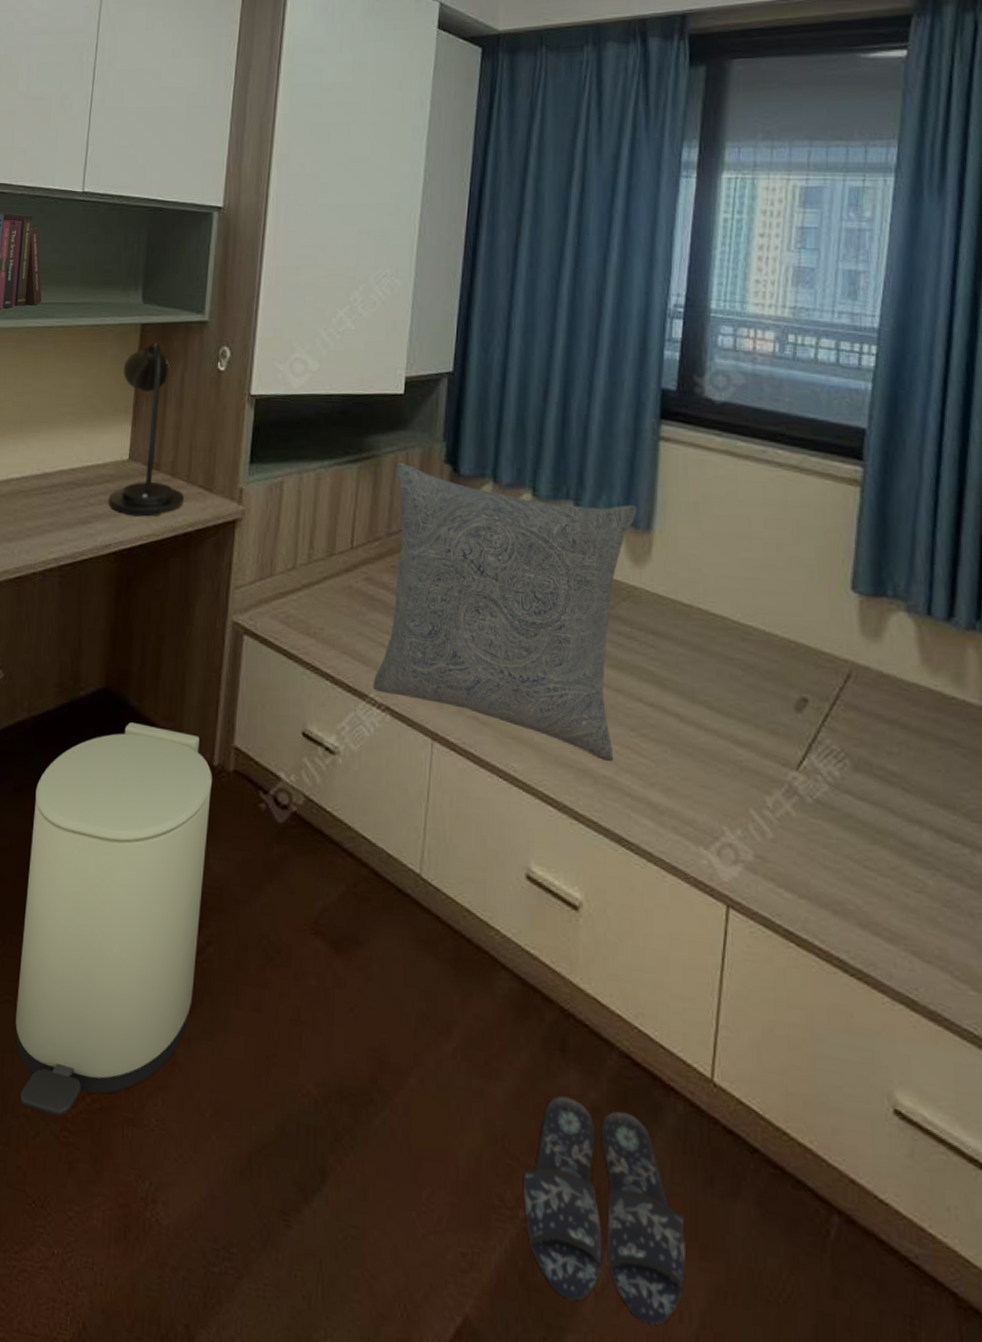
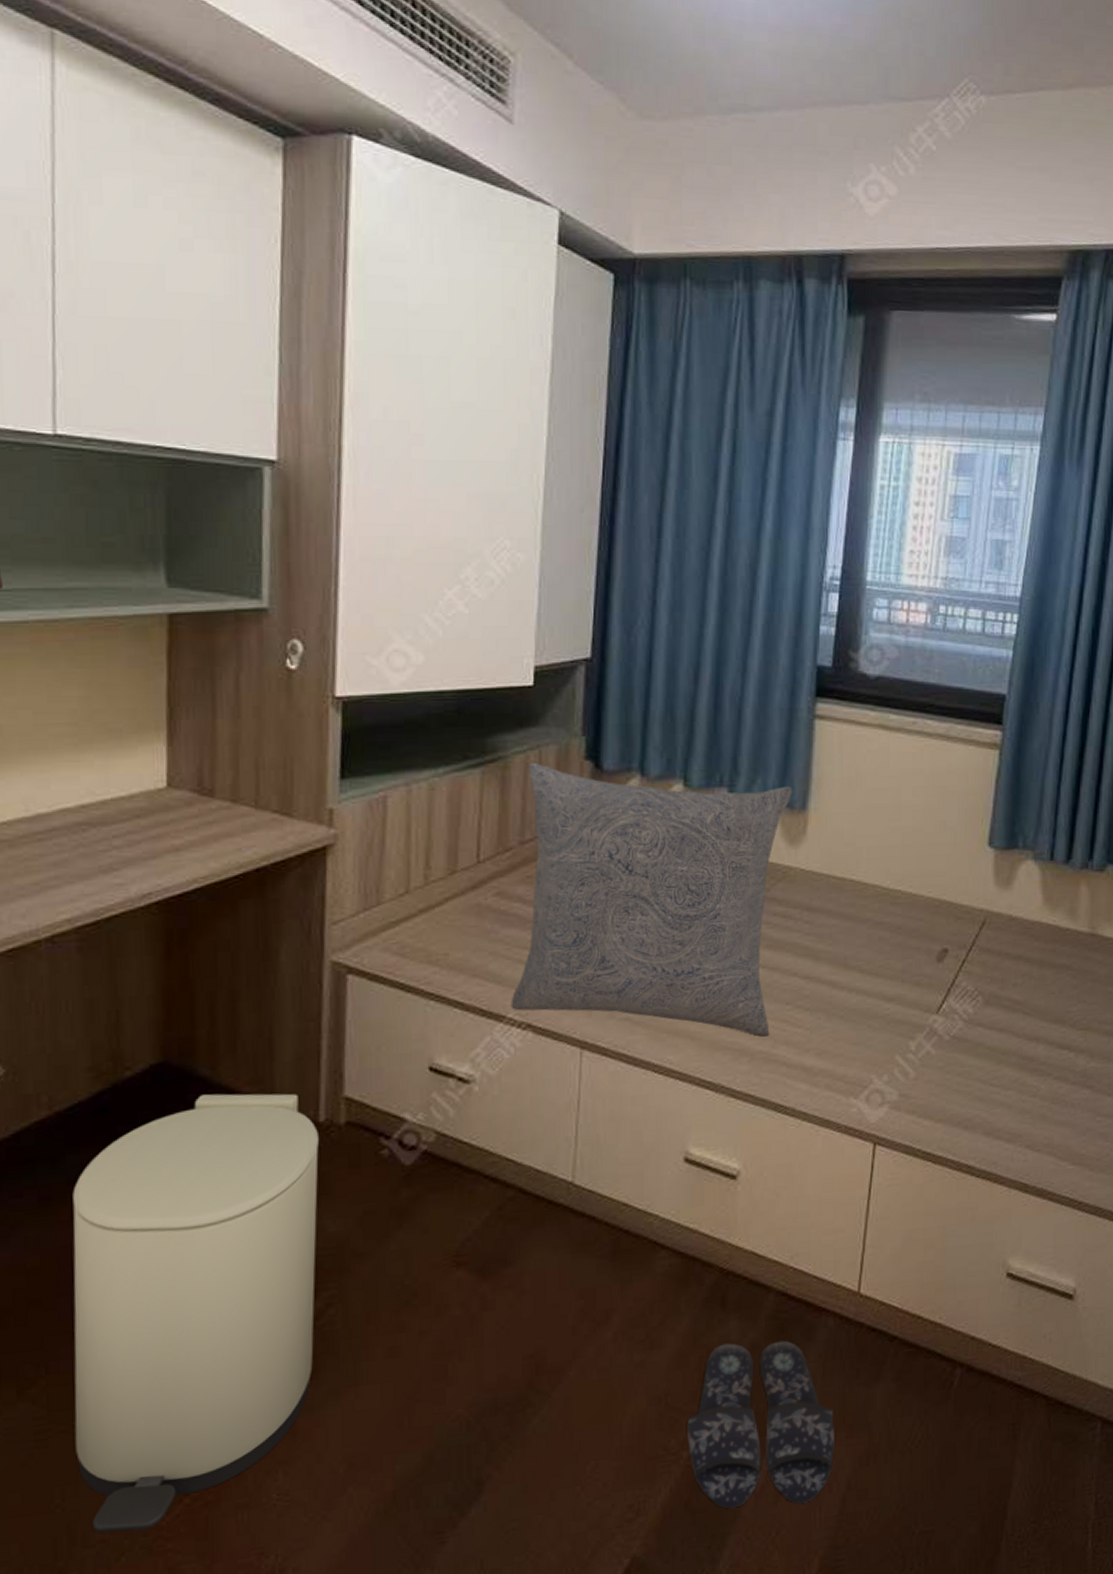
desk lamp: present [108,343,185,517] -> none [141,638,254,856]

